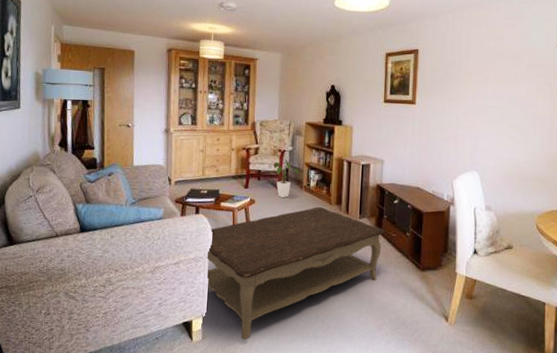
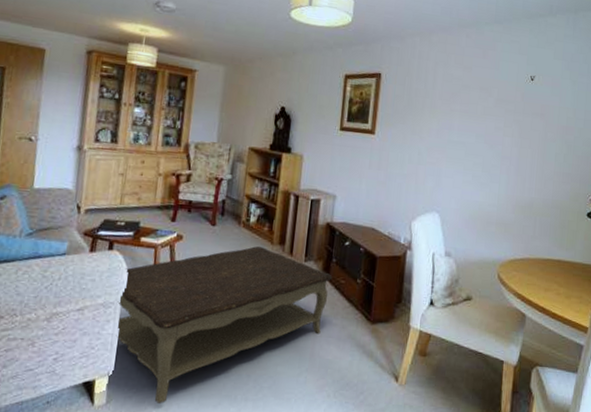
house plant: present [271,159,299,198] -> none [204,189,238,234]

